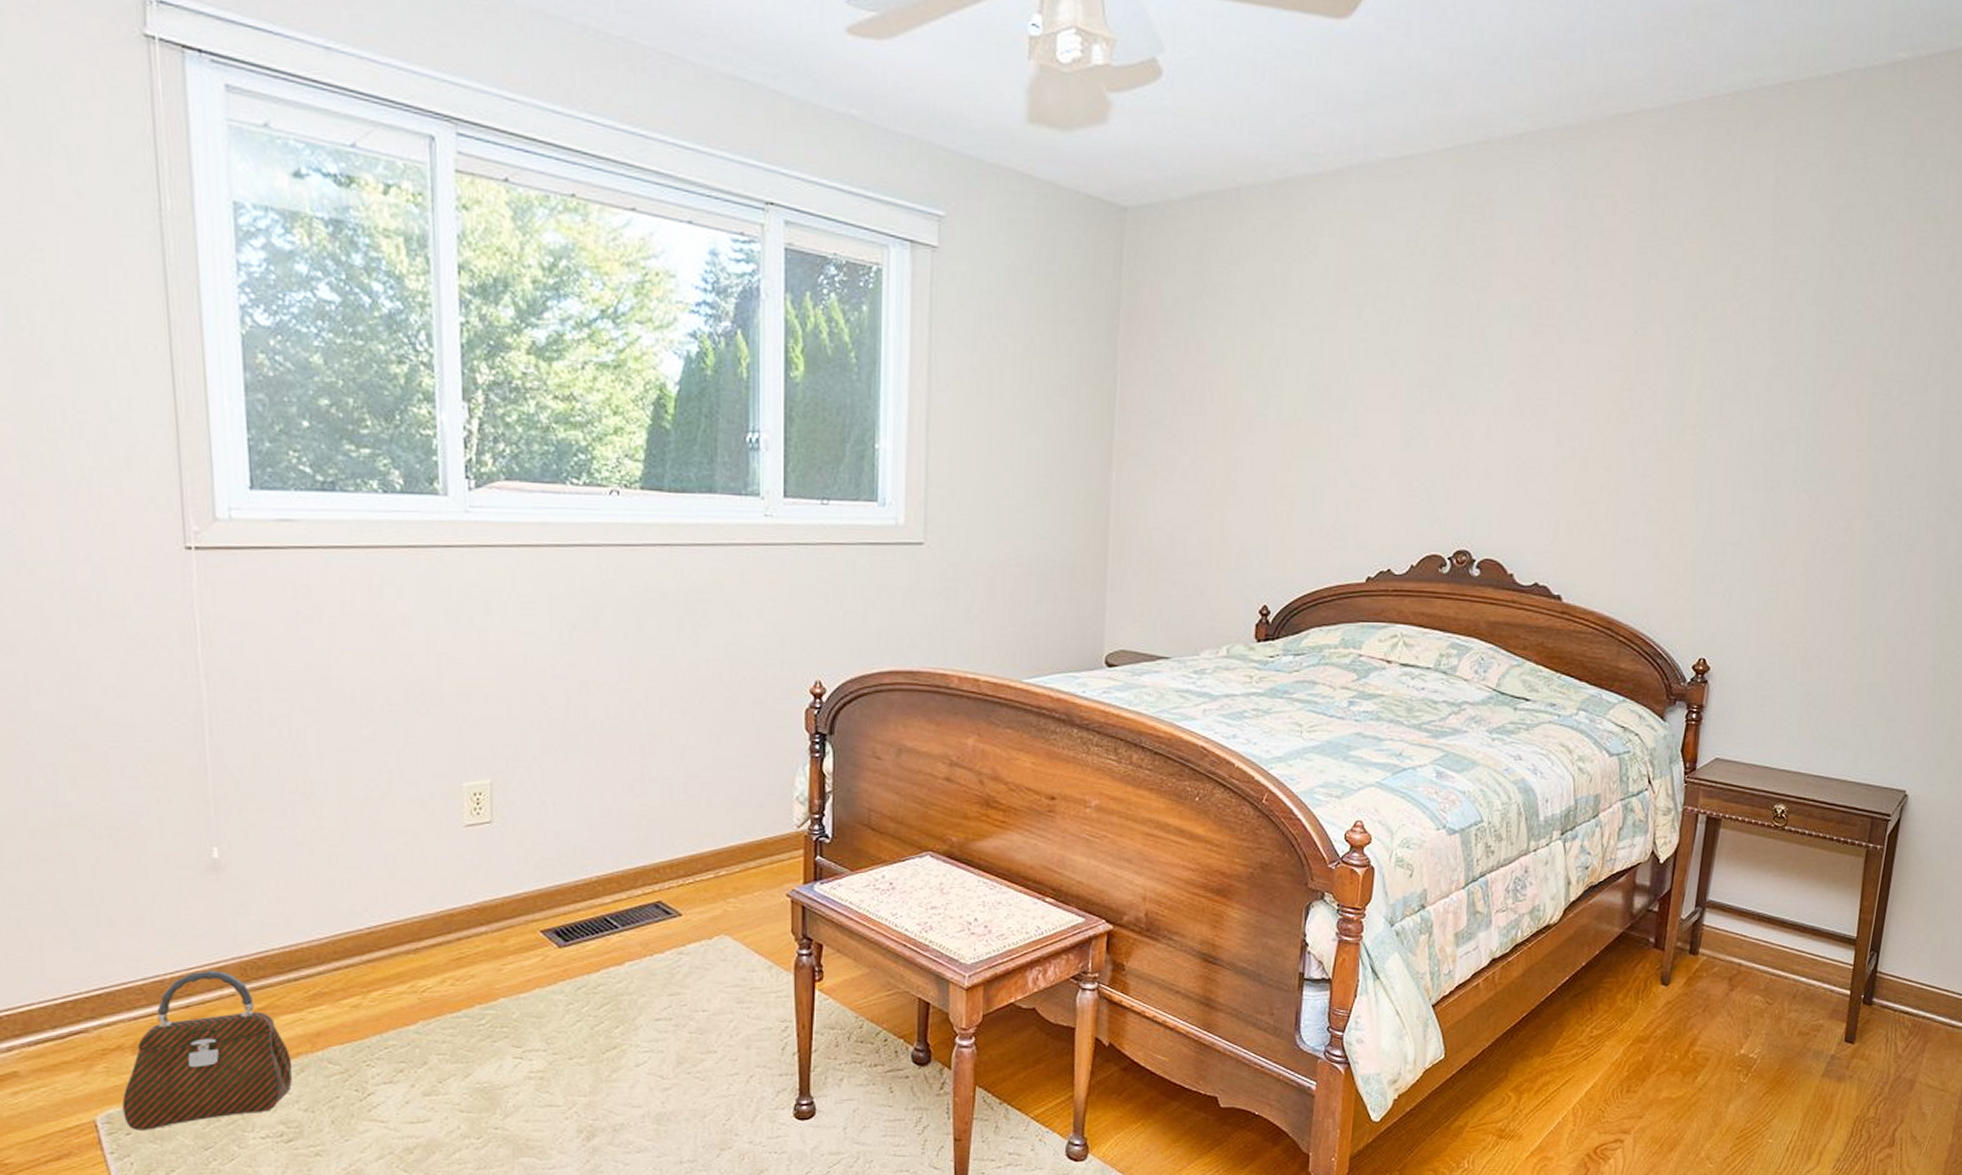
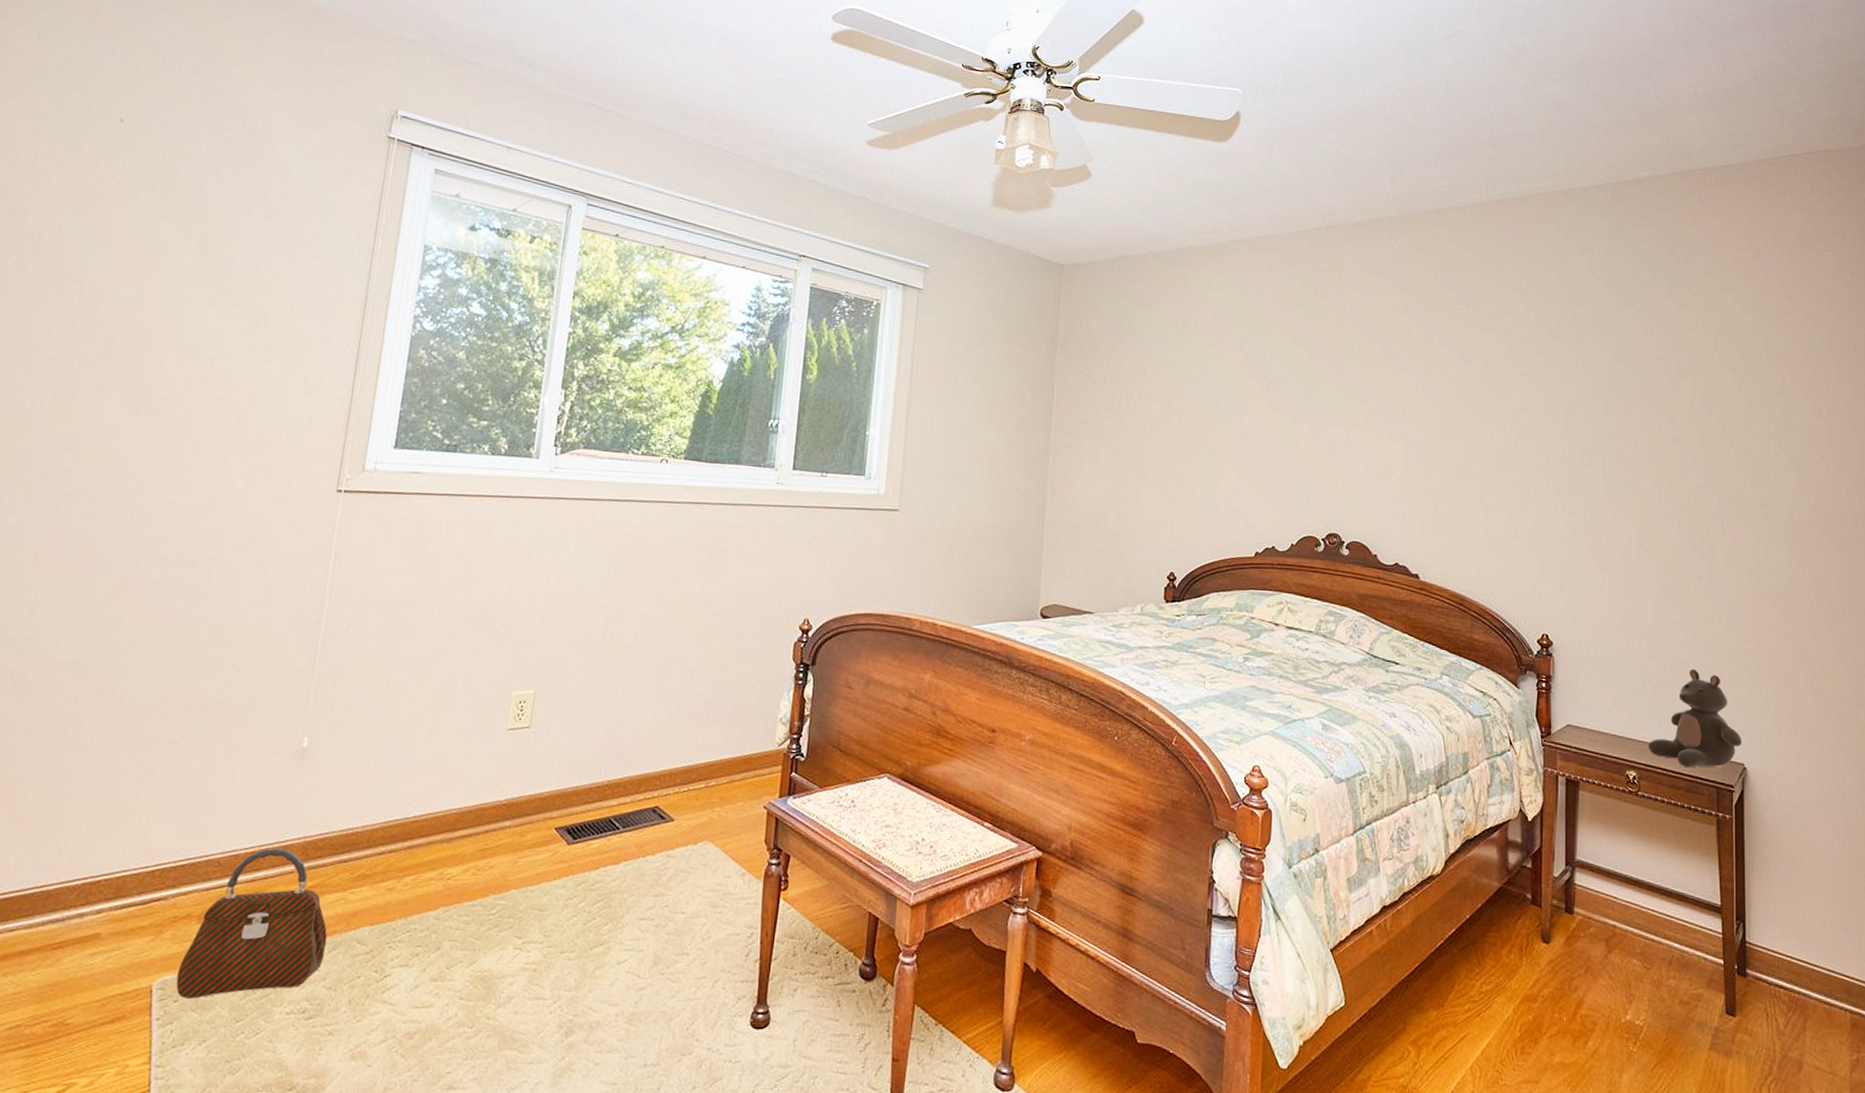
stuffed bear: none [1802,690,1908,798] -> present [1647,668,1742,768]

